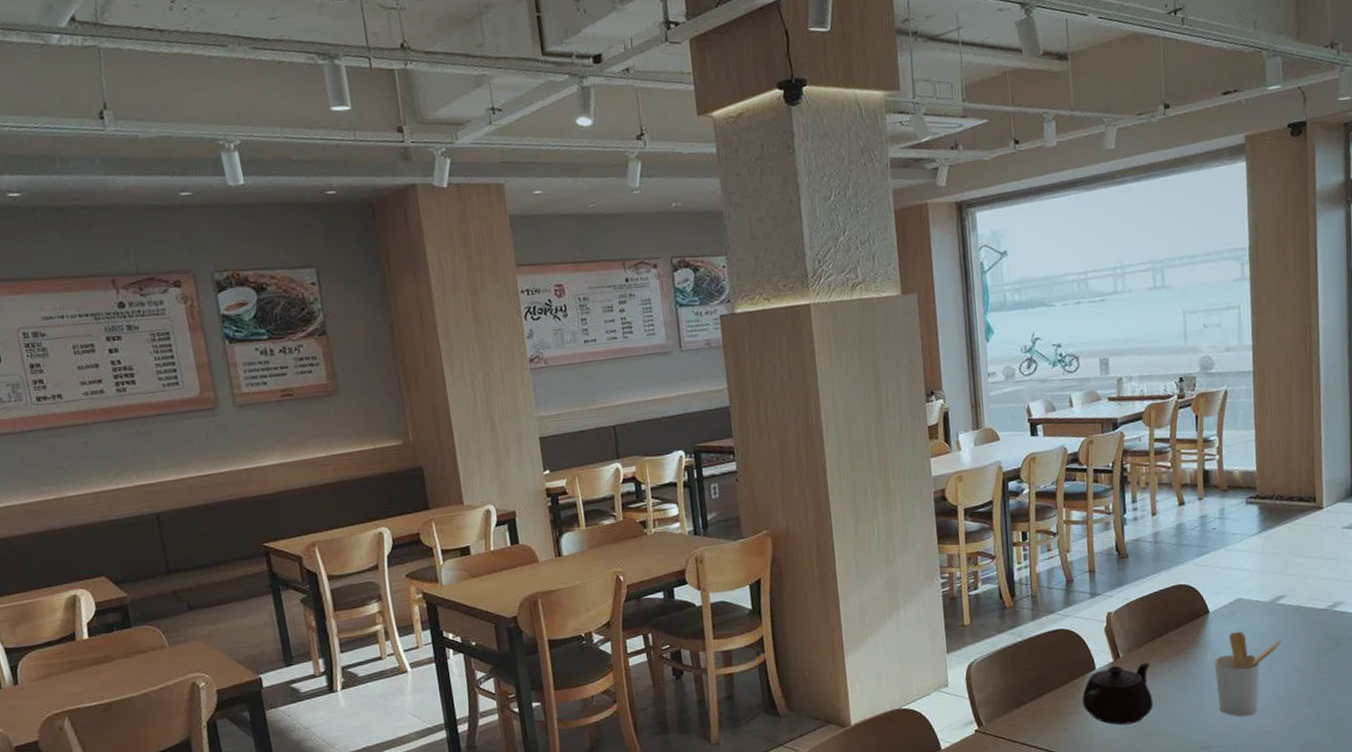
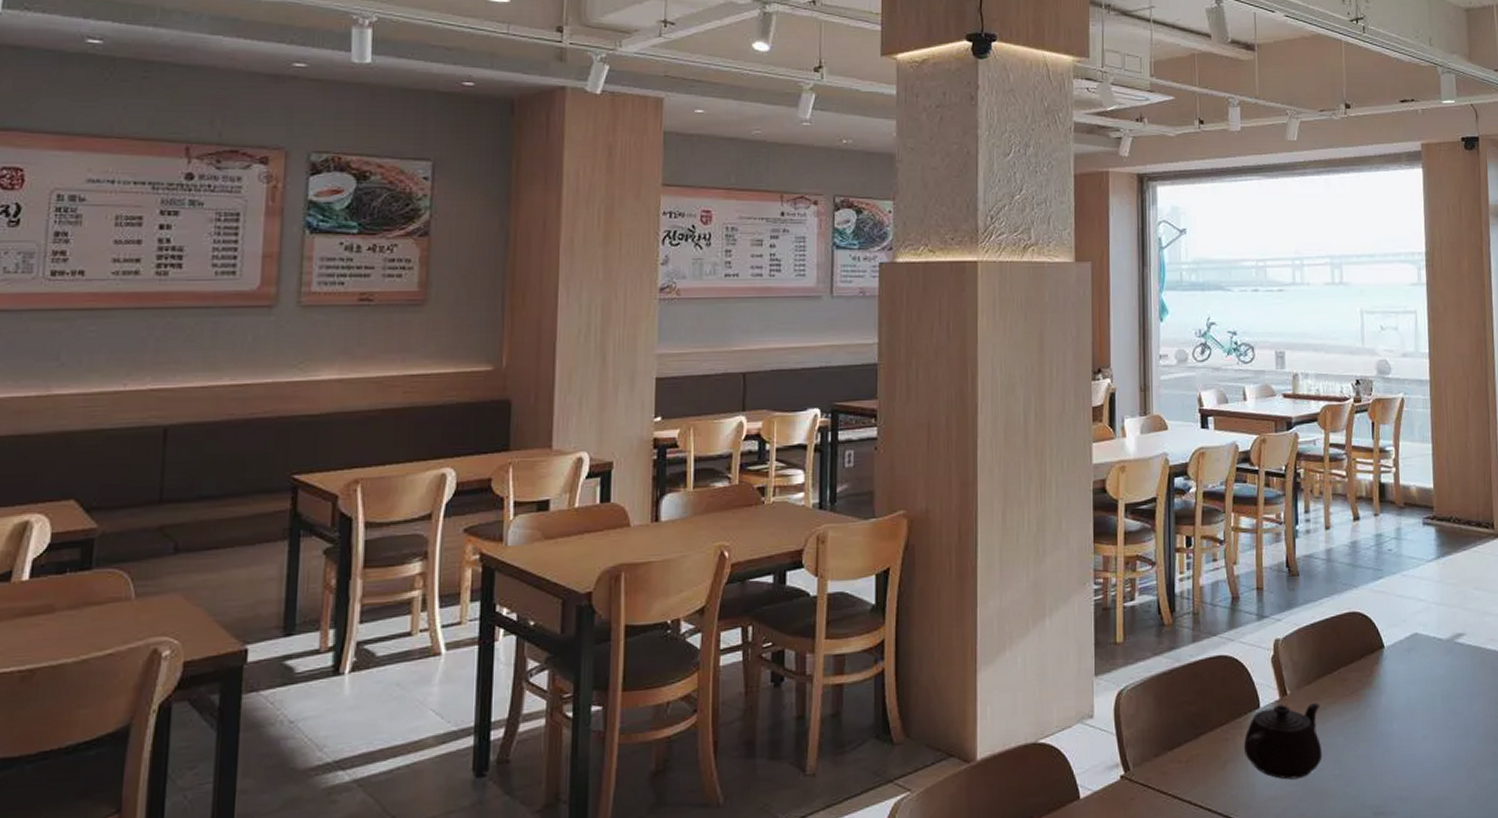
utensil holder: present [1214,631,1281,717] -> none [1389,672,1461,777]

